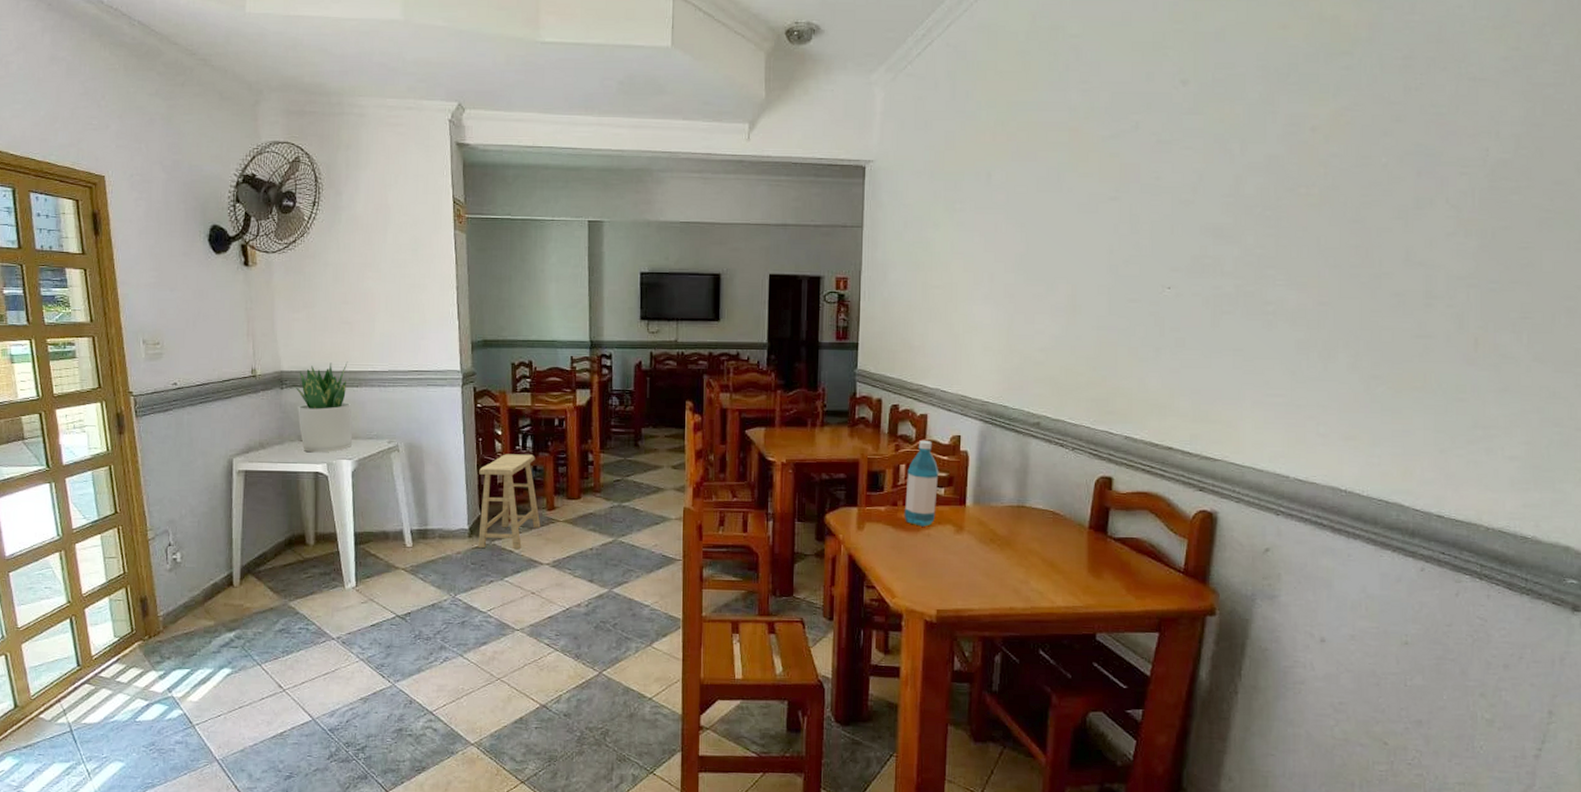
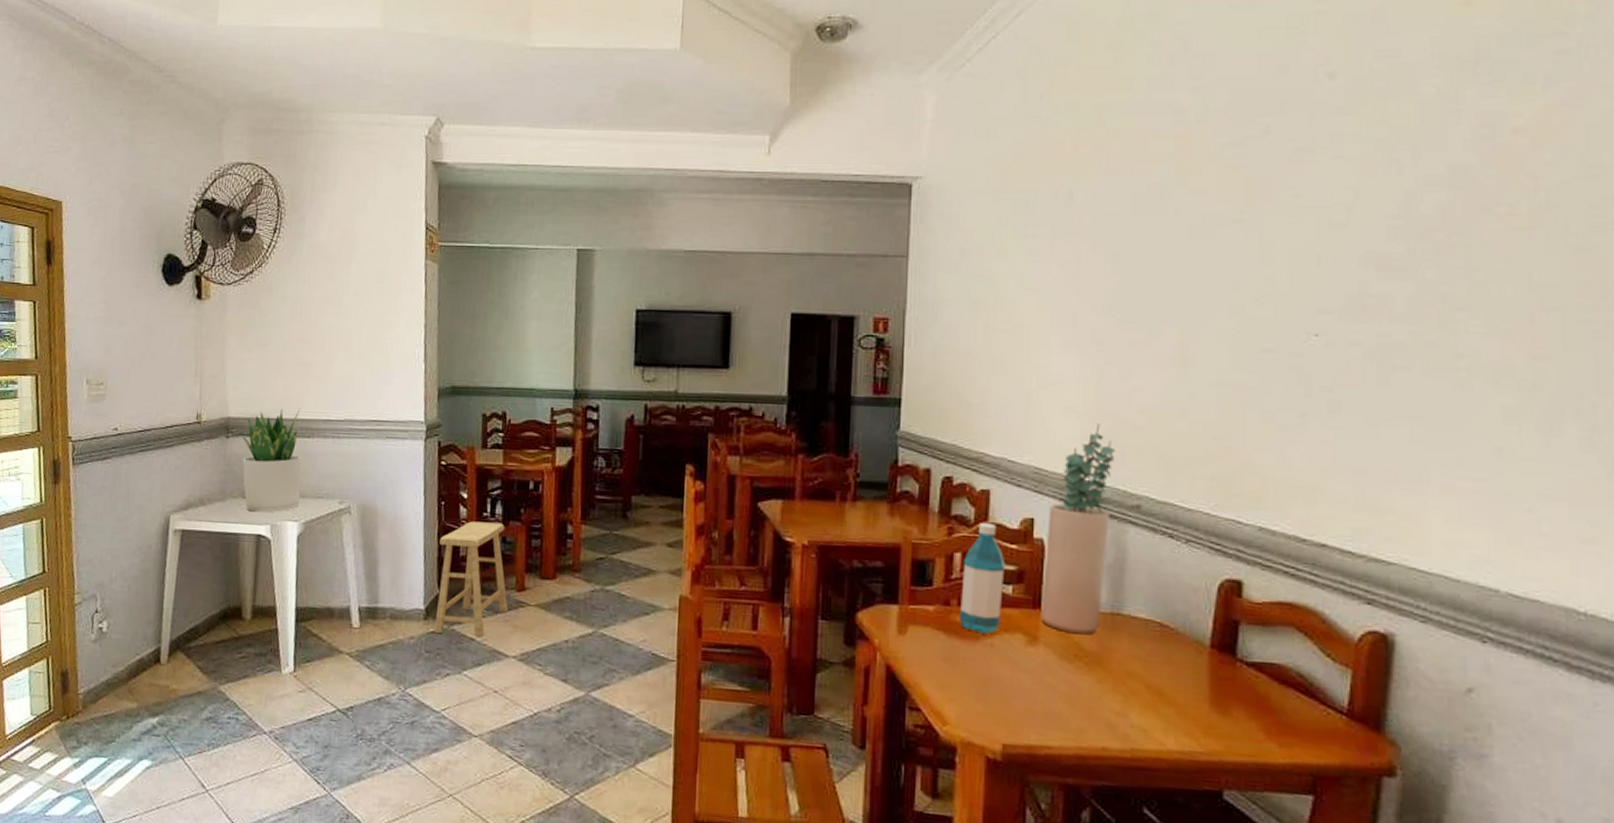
vase: none [966,360,1022,524] -> present [1041,423,1116,635]

